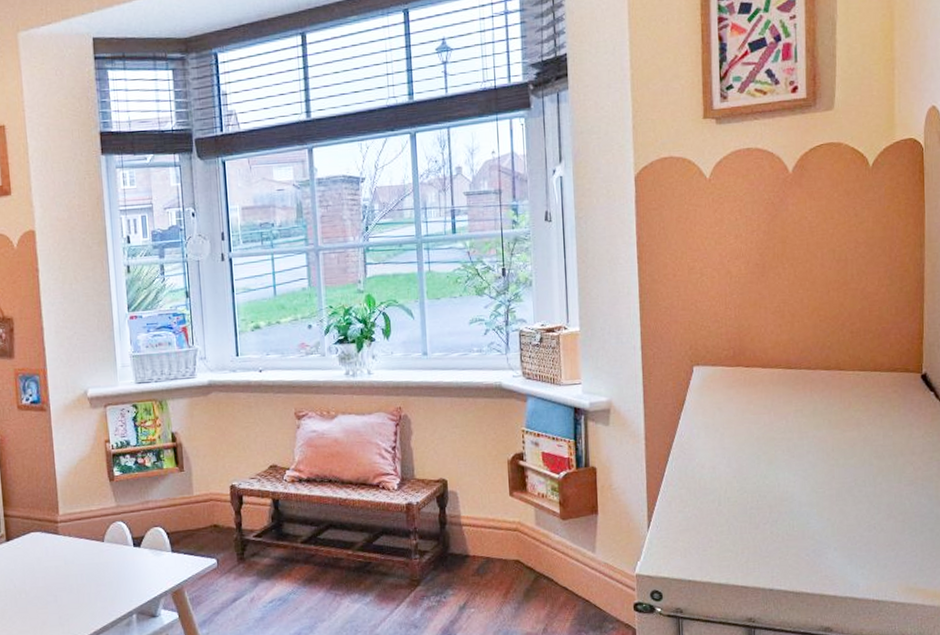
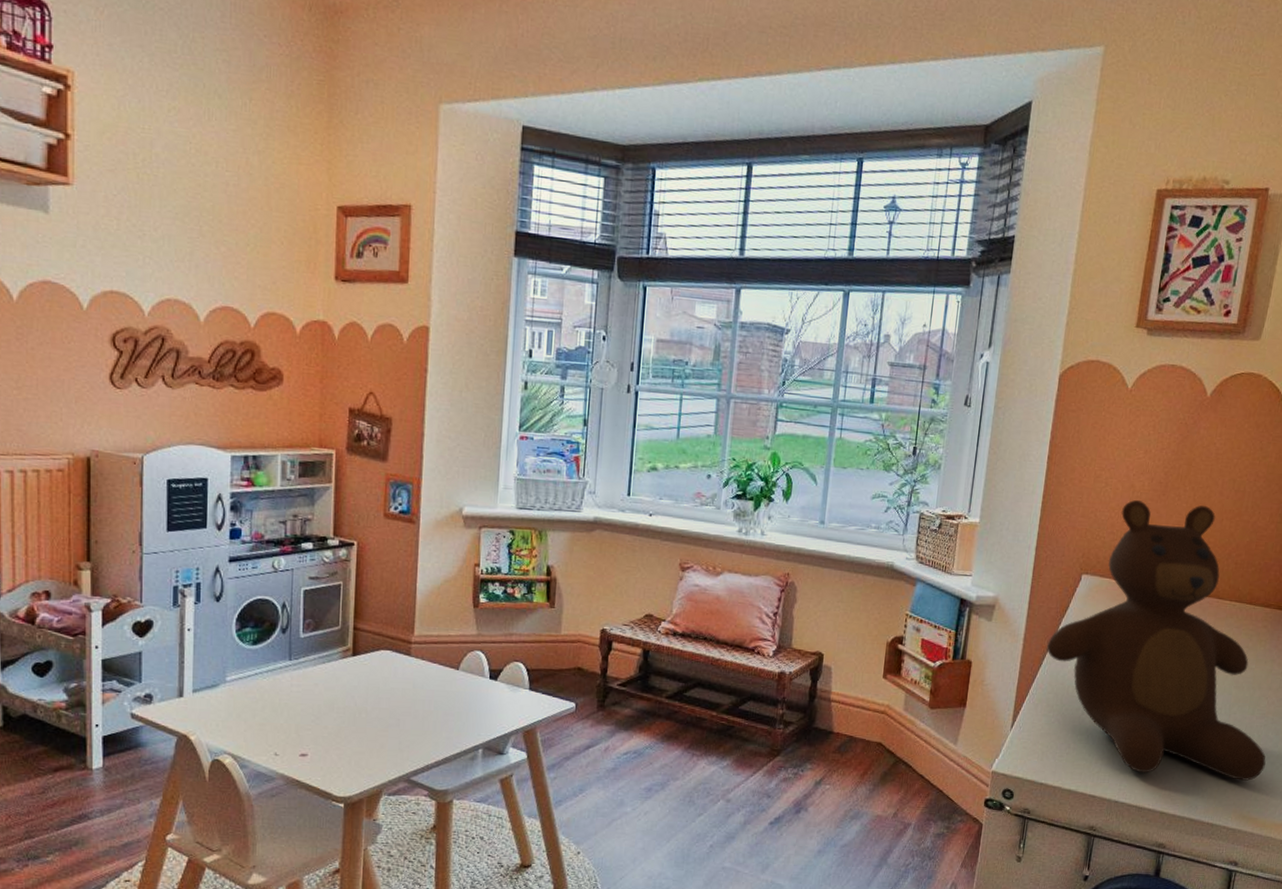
teddy bear: none [670,279,924,558] -> present [1047,499,1266,781]

